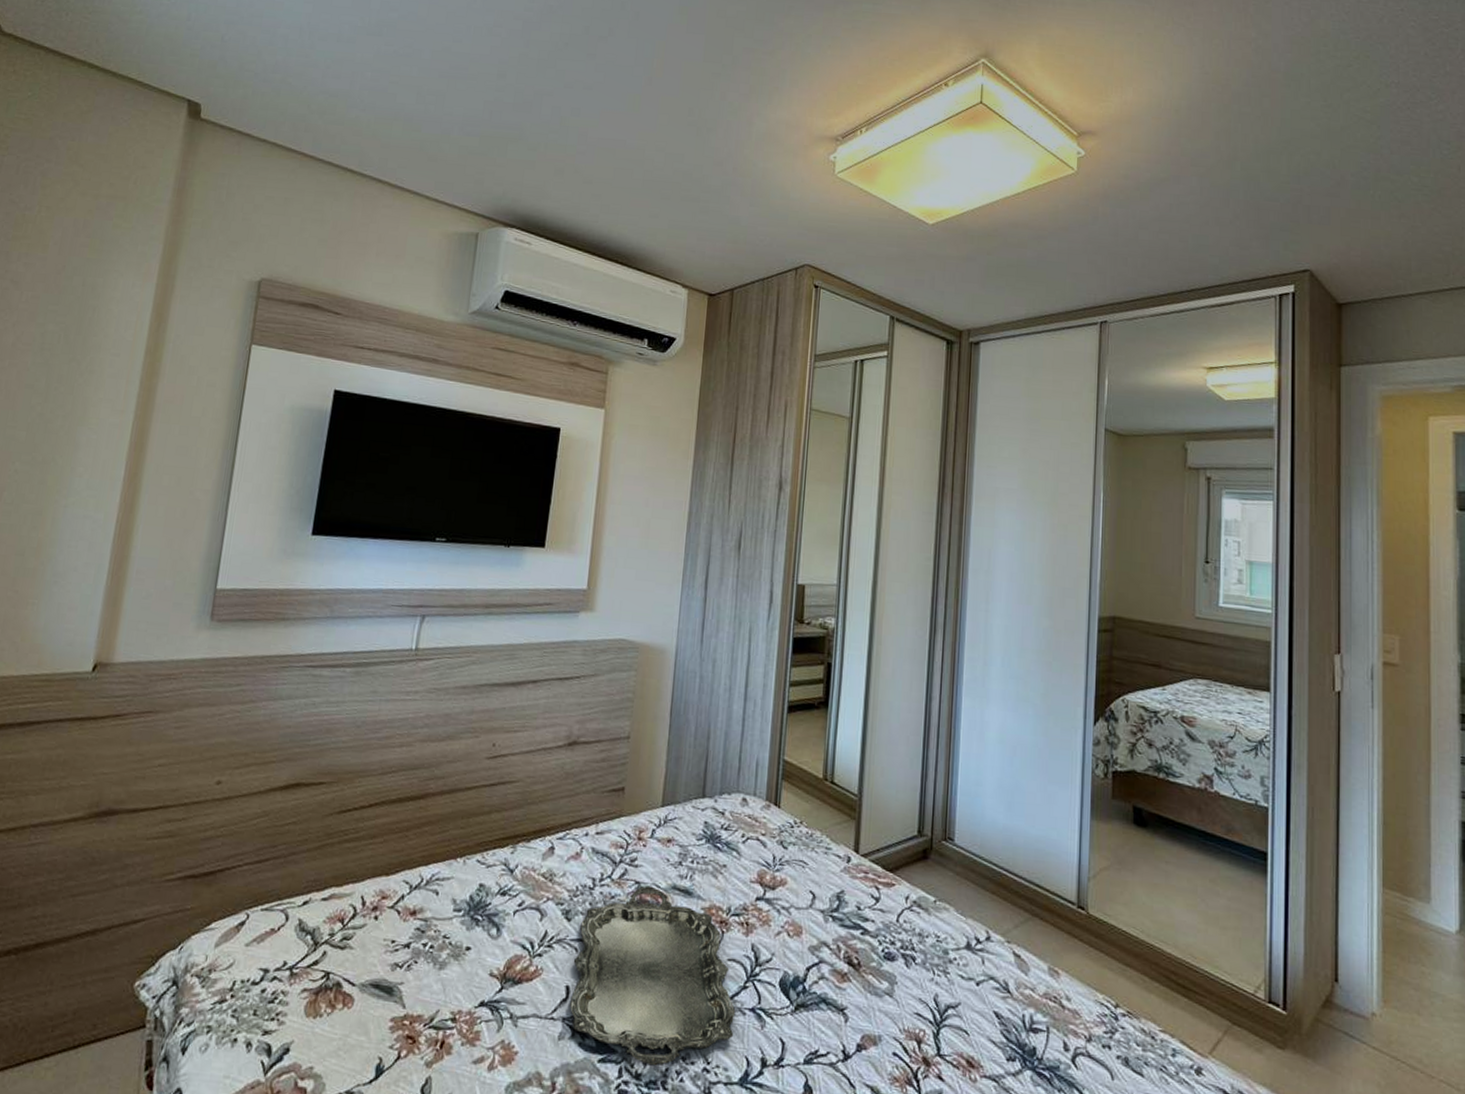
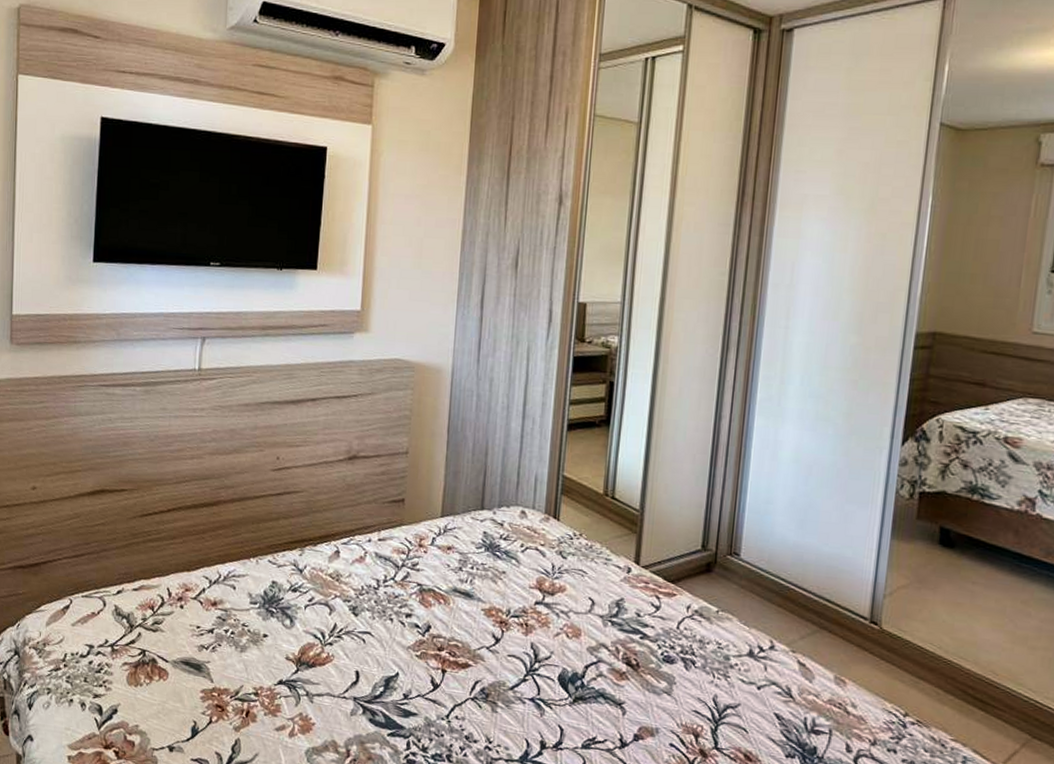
serving tray: present [569,887,736,1066] -> none [359,588,516,742]

